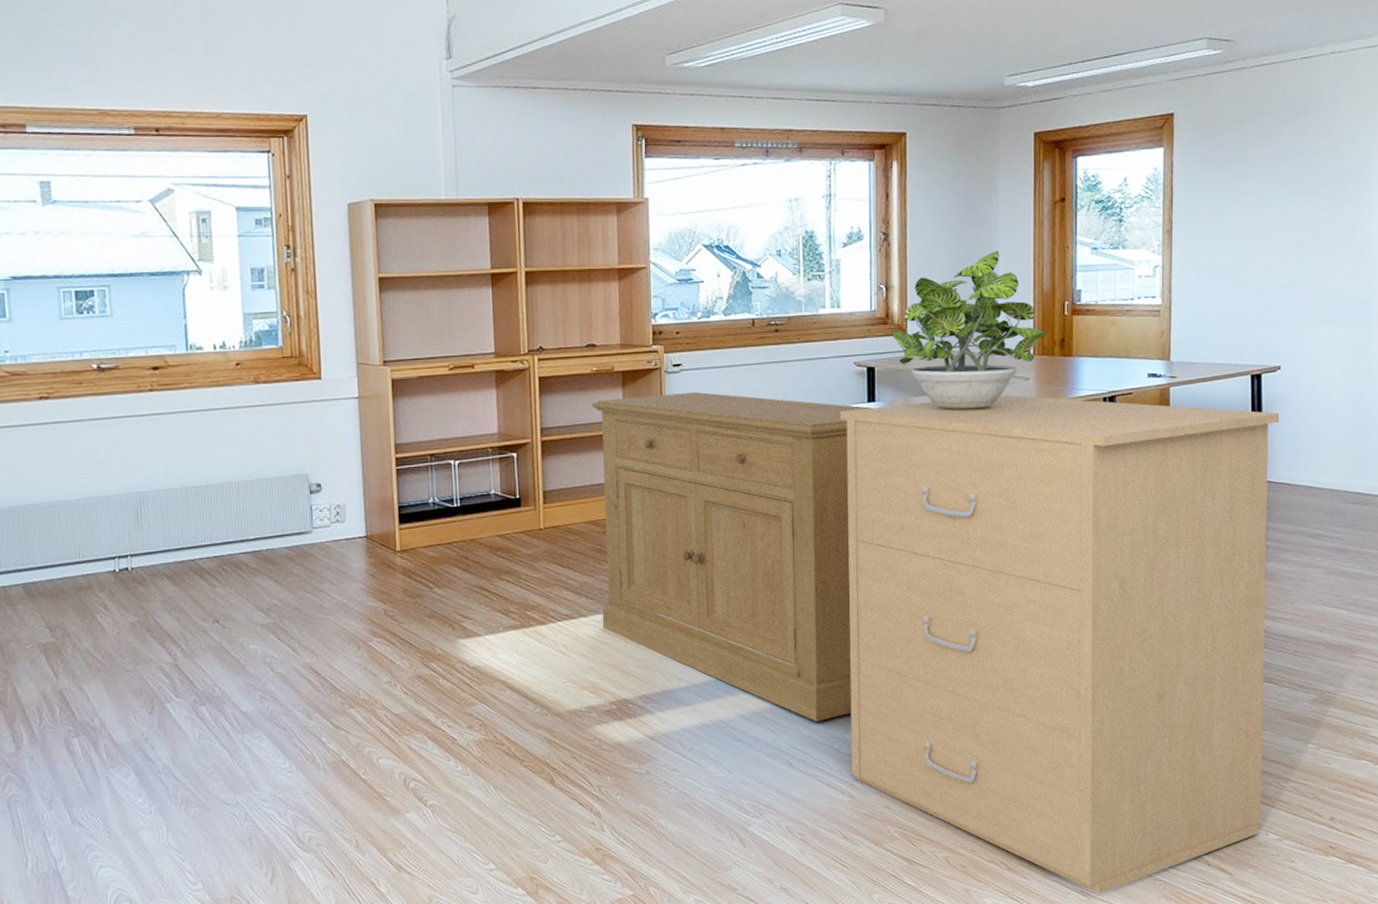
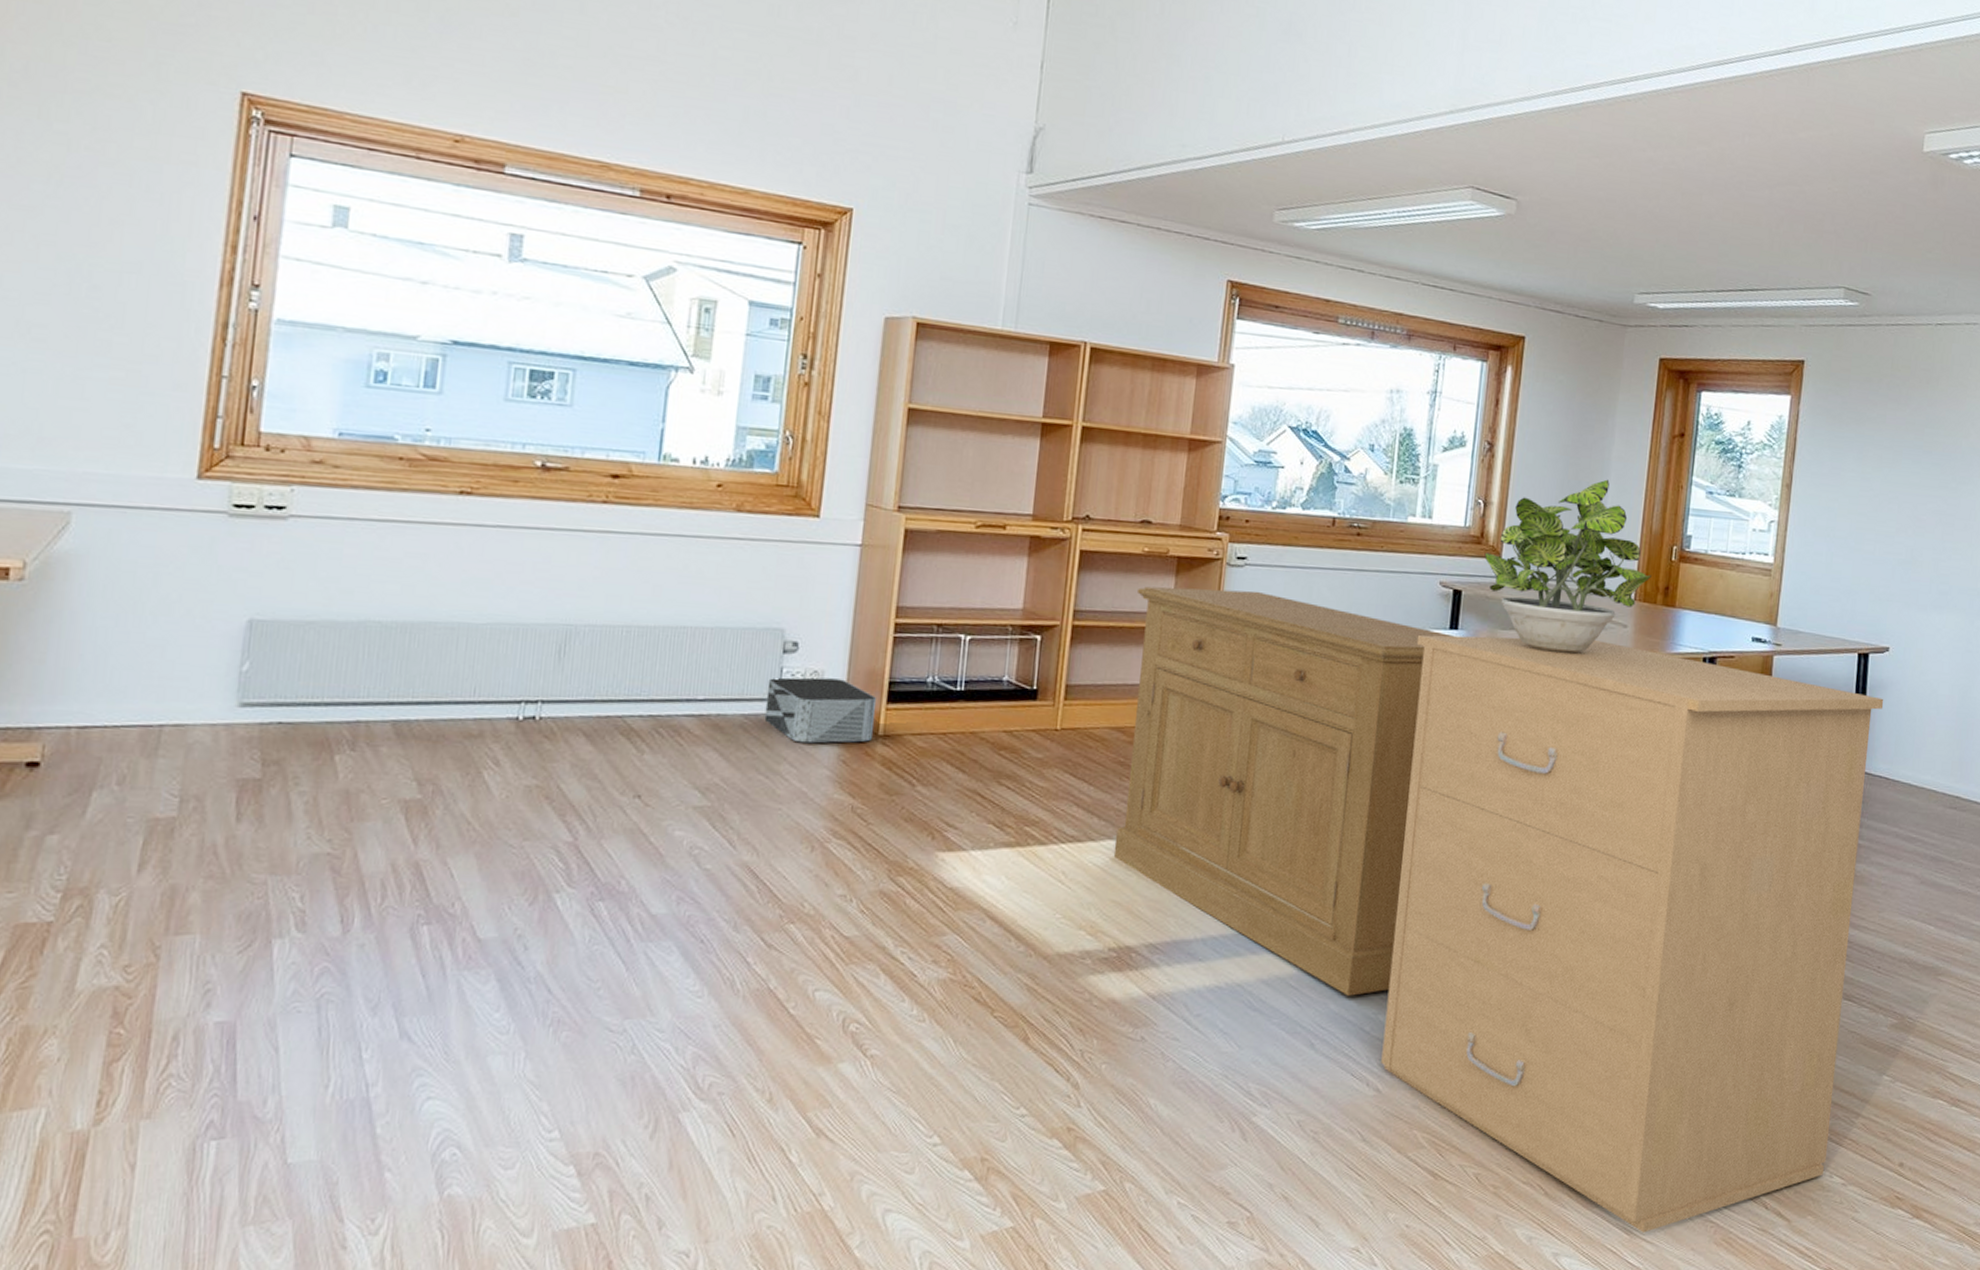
storage bin: none [302,509,392,565] -> present [764,677,877,744]

